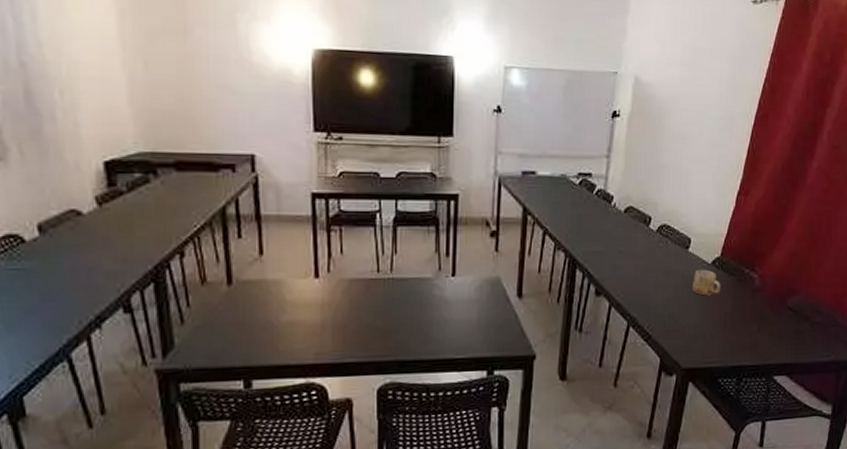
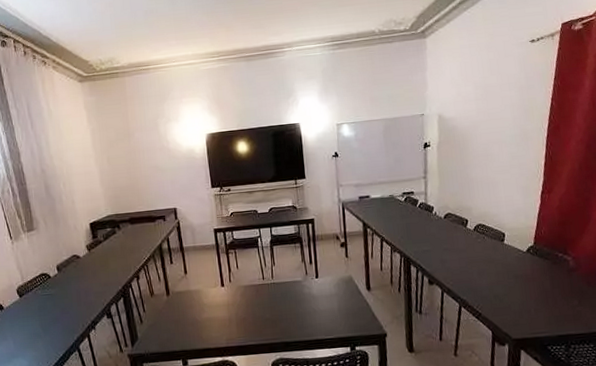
mug: present [691,269,721,296] -> none [511,256,538,278]

